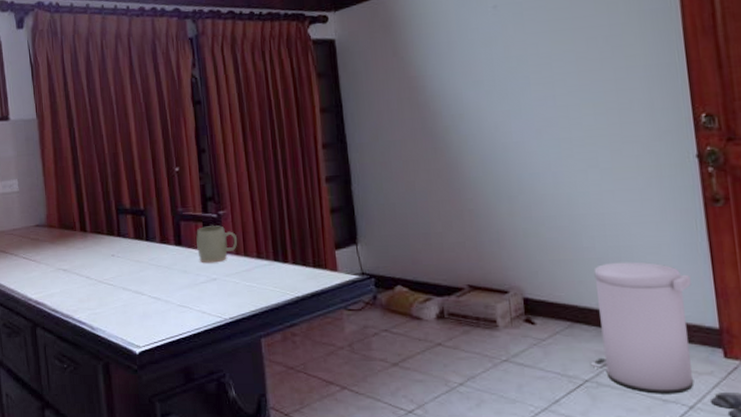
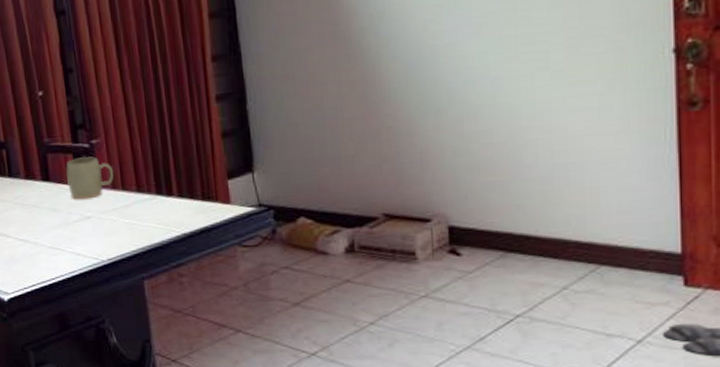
pedal bin: present [590,261,694,394] -> none [523,180,652,328]

